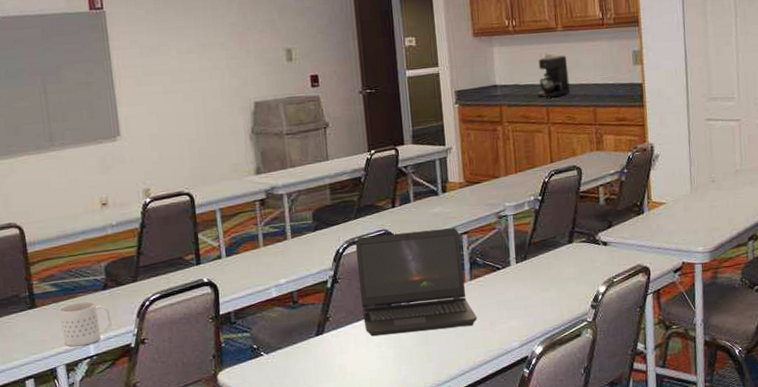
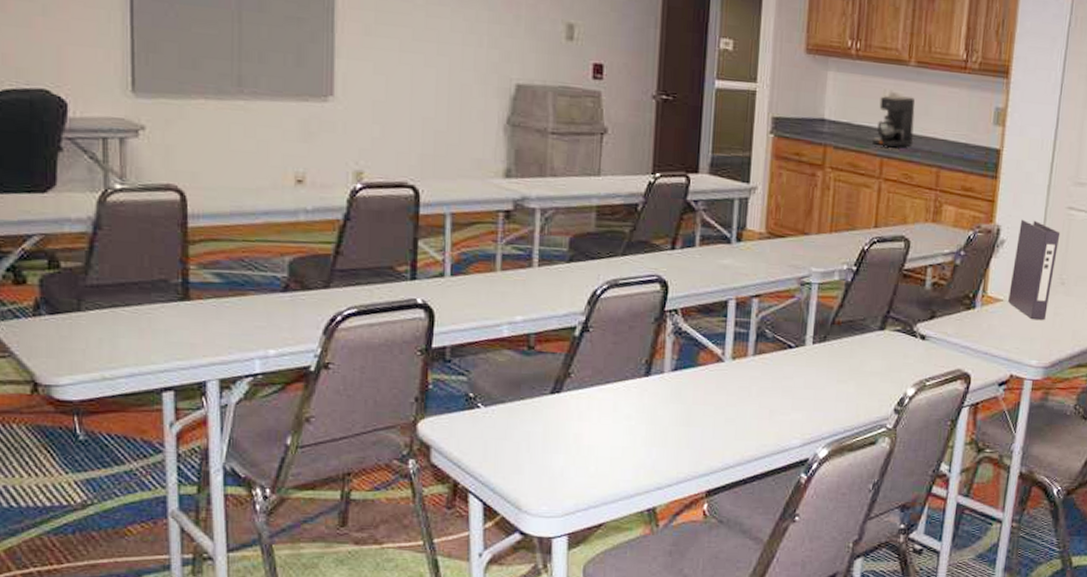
mug: present [58,301,112,347] -> none [219,301,289,359]
laptop computer: present [355,228,477,337] -> none [614,279,755,411]
binder: none [669,134,704,214] -> present [1008,219,1061,320]

